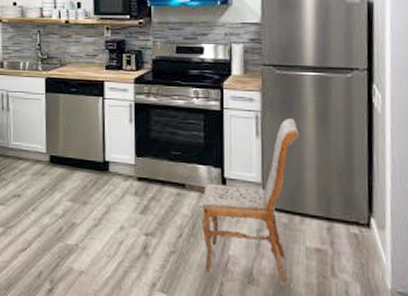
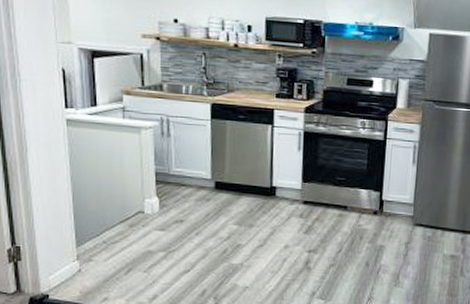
dining chair: present [201,117,299,285] -> none [359,147,449,287]

